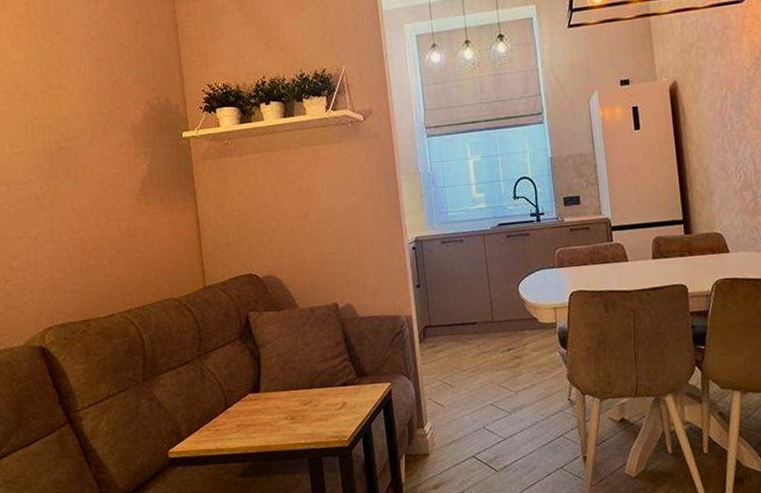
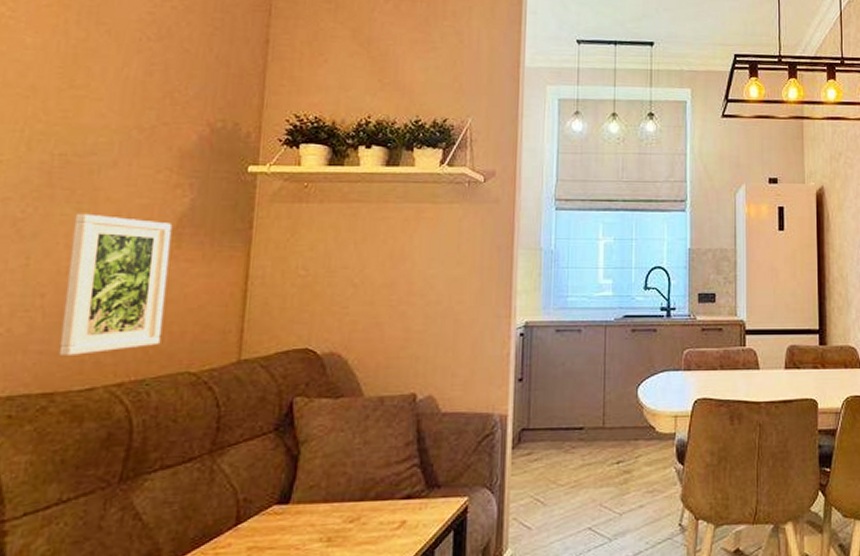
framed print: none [74,185,149,294] -> present [58,213,173,357]

